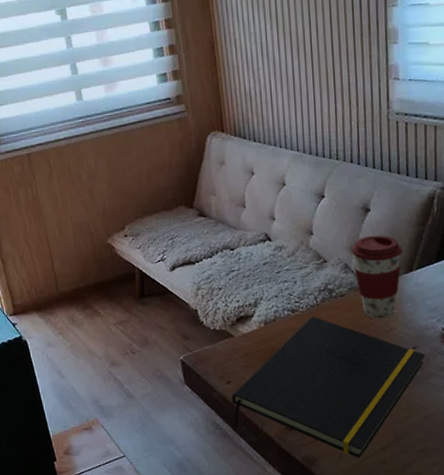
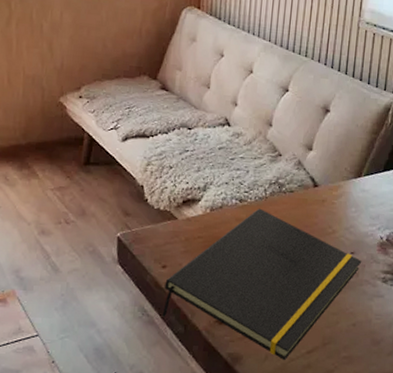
coffee cup: present [351,235,403,319] -> none [306,136,355,221]

